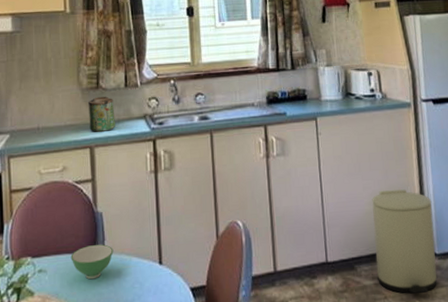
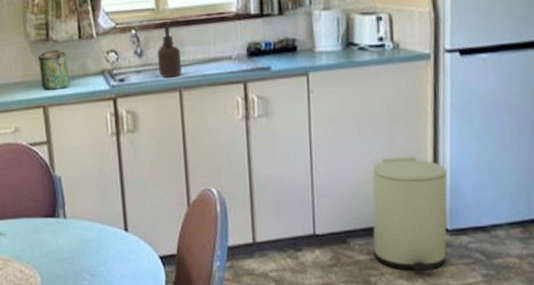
bowl: present [70,244,114,280] -> none [30,209,75,244]
soap dispenser: none [192,77,212,122] -> present [157,25,182,78]

